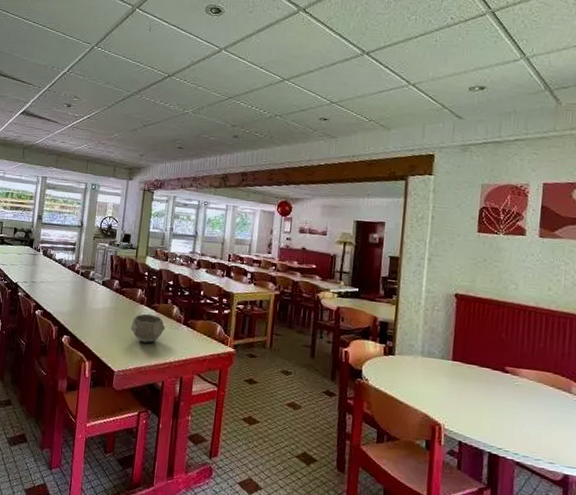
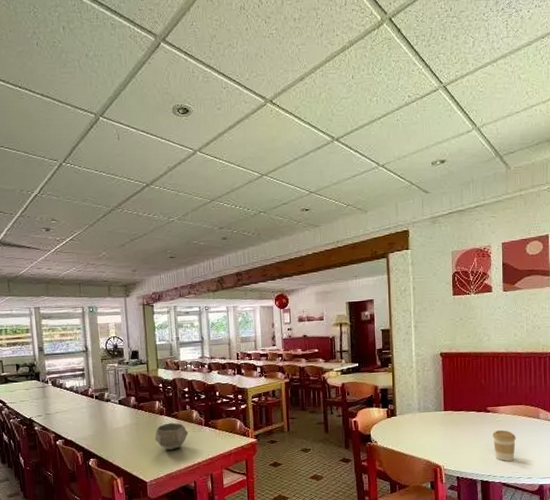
coffee cup: none [508,396,539,437] -> present [492,430,516,461]

